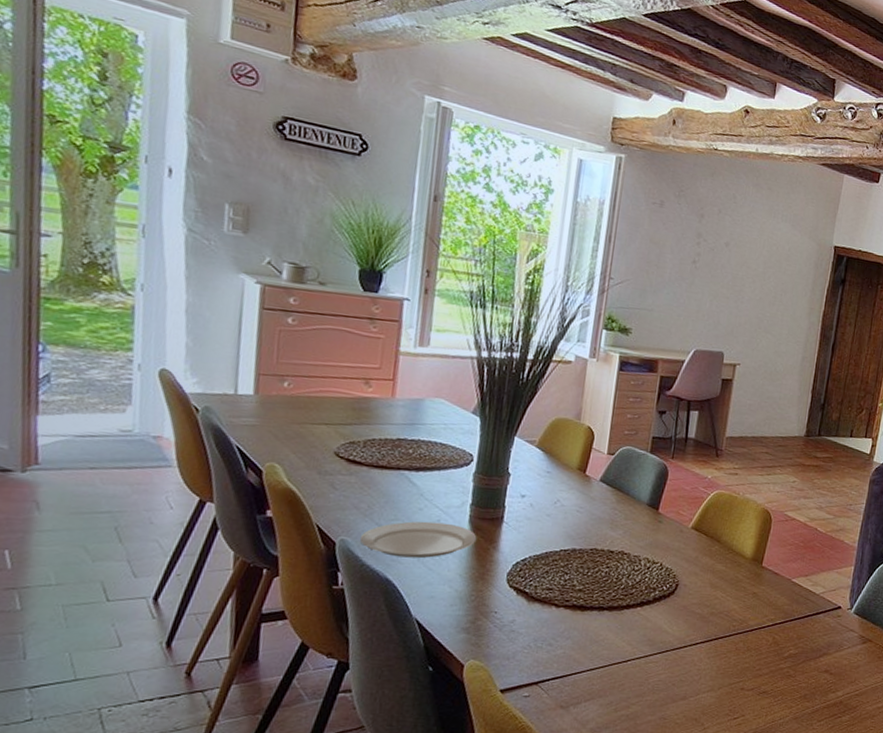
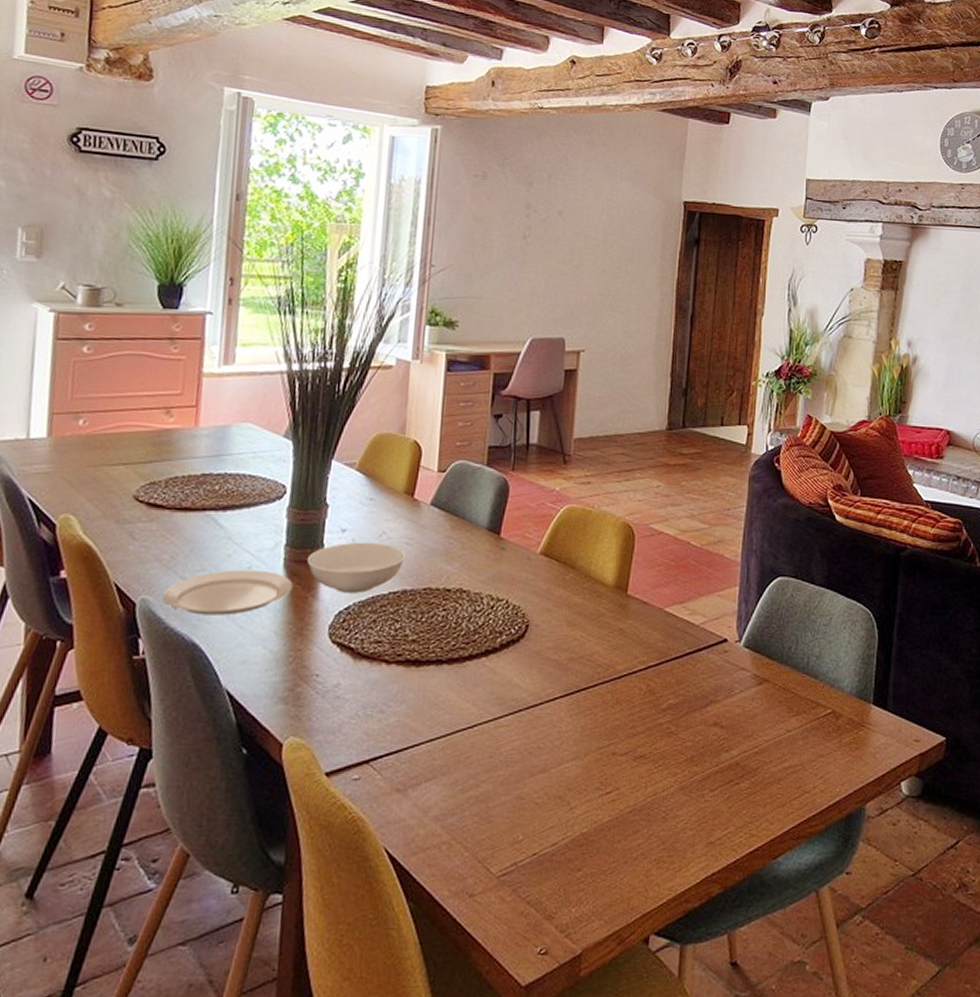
bowl: none [489,506,577,549] -> present [306,542,406,593]

